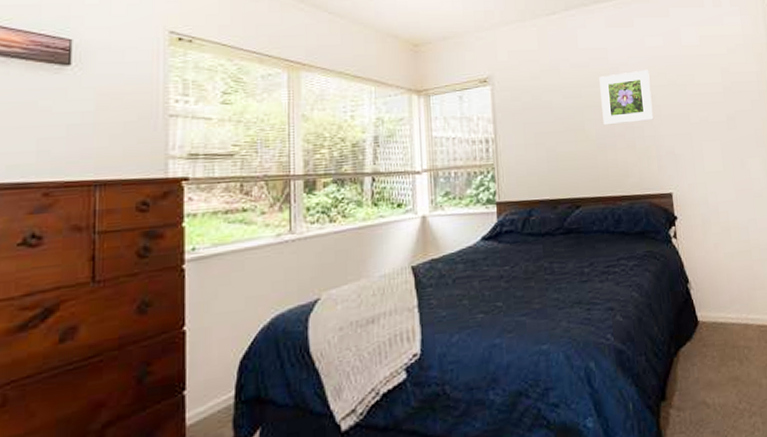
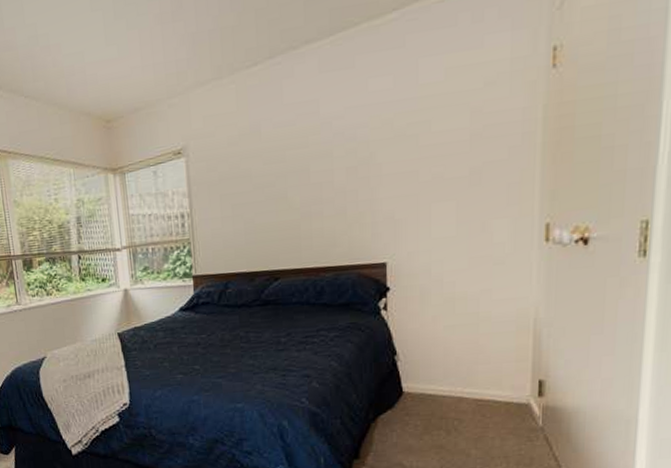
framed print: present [599,69,654,126] -> none [307,120,372,192]

